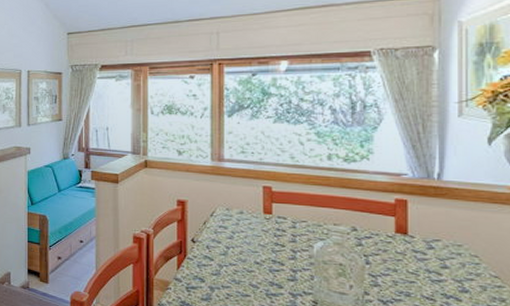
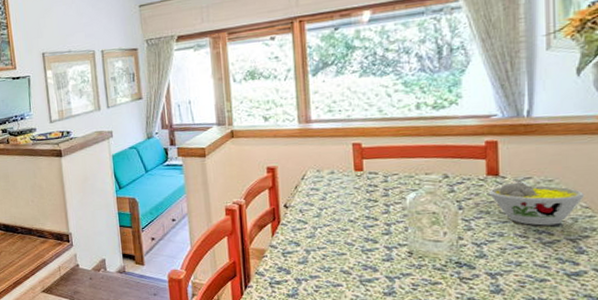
bowl: none [396,243,495,291] -> present [488,182,585,226]

